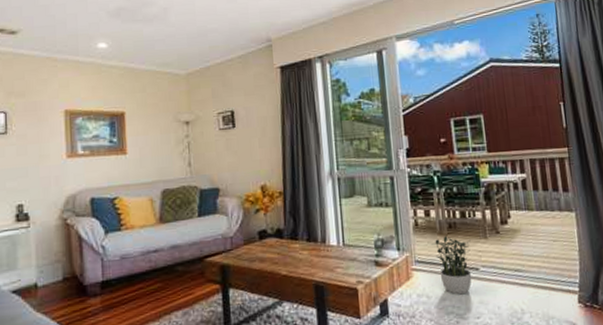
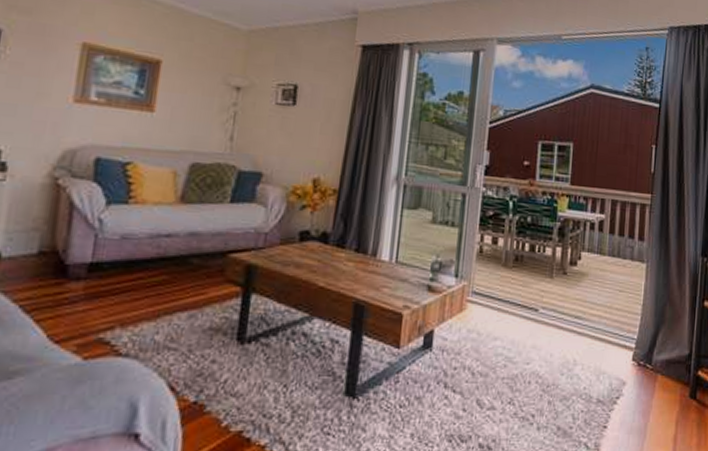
potted plant: present [431,236,472,295] -> none [493,268,535,336]

